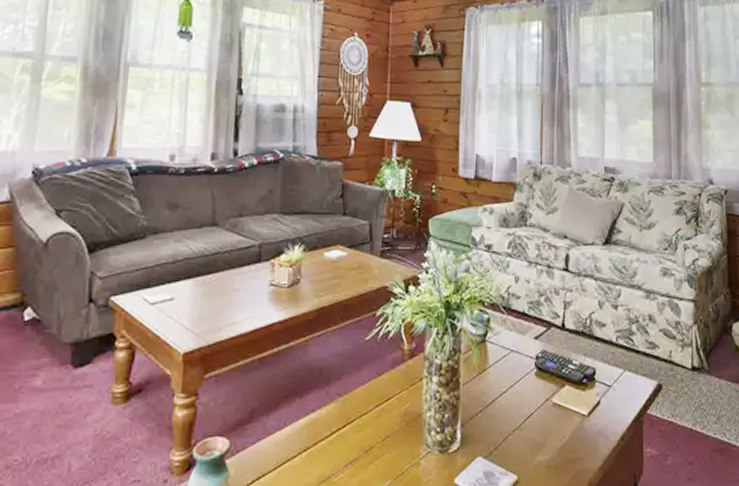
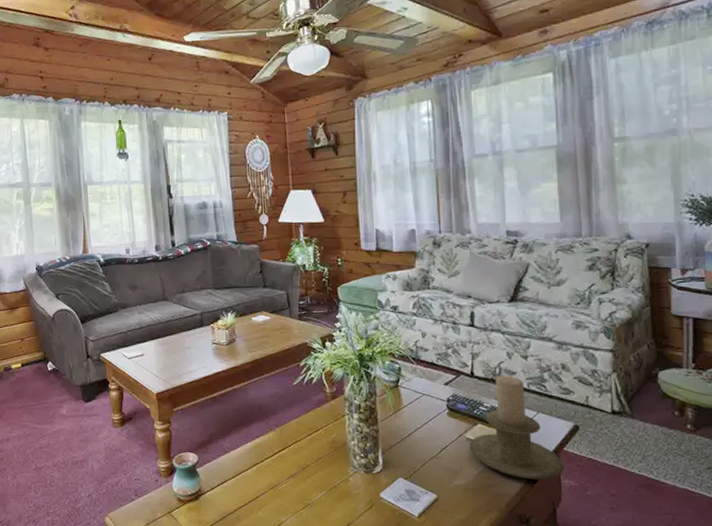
candle holder: none [555,328,647,450] -> present [469,375,565,480]

